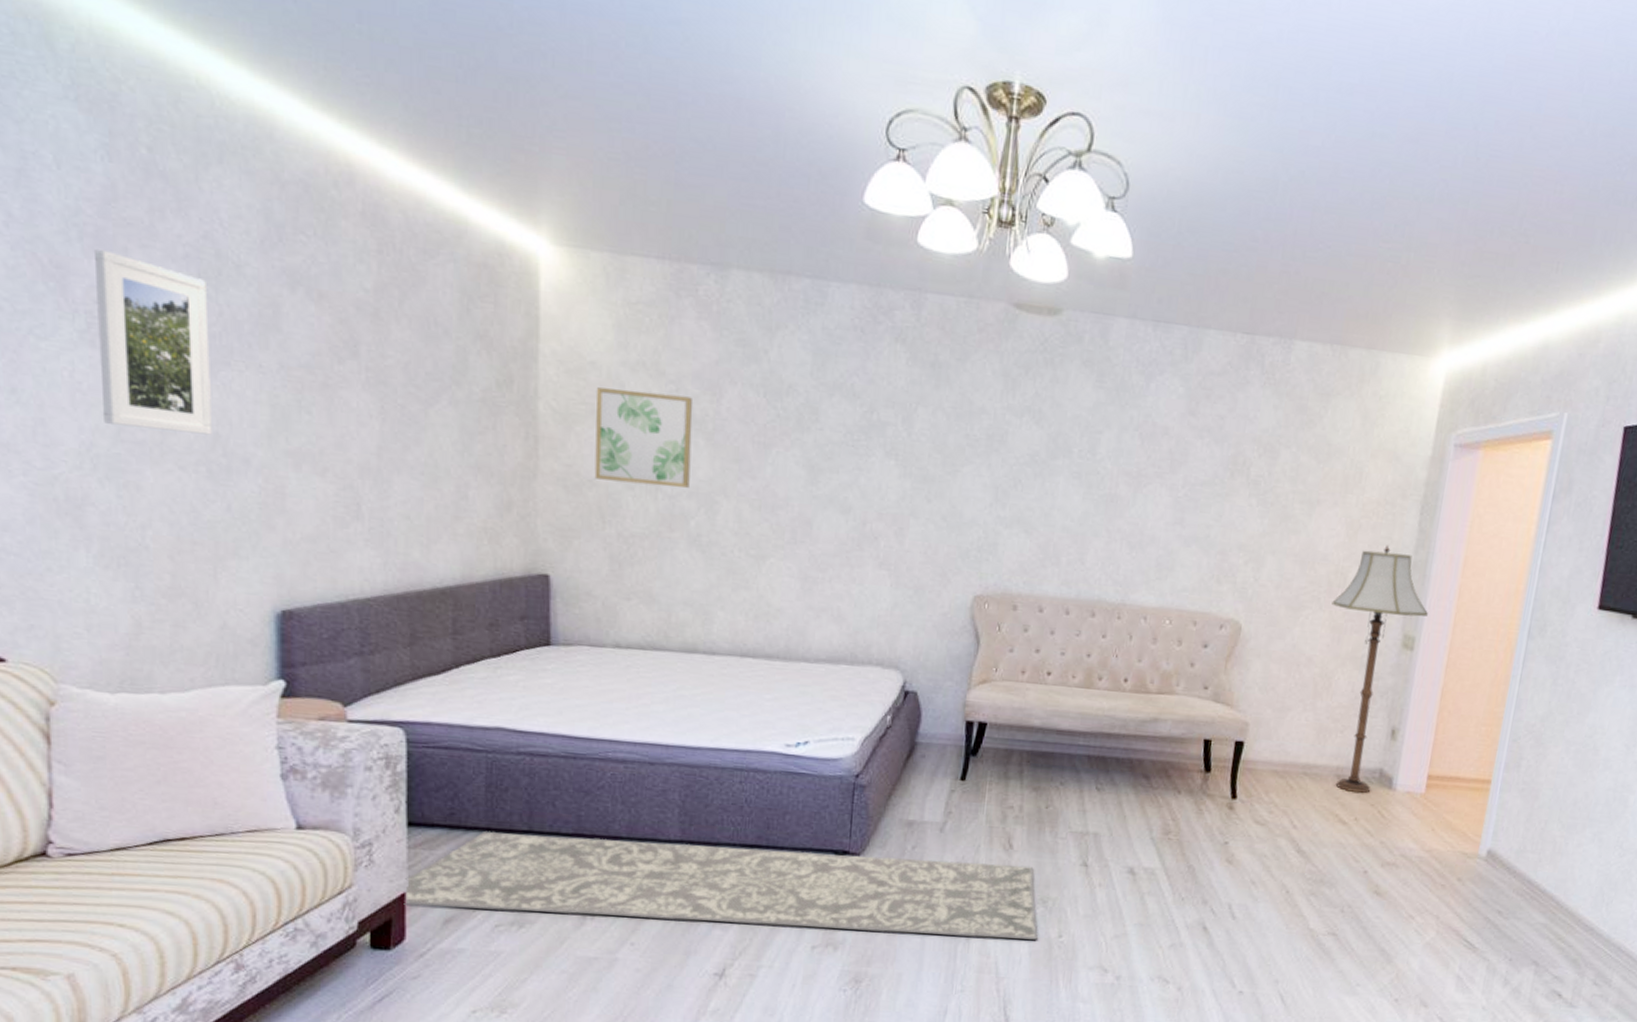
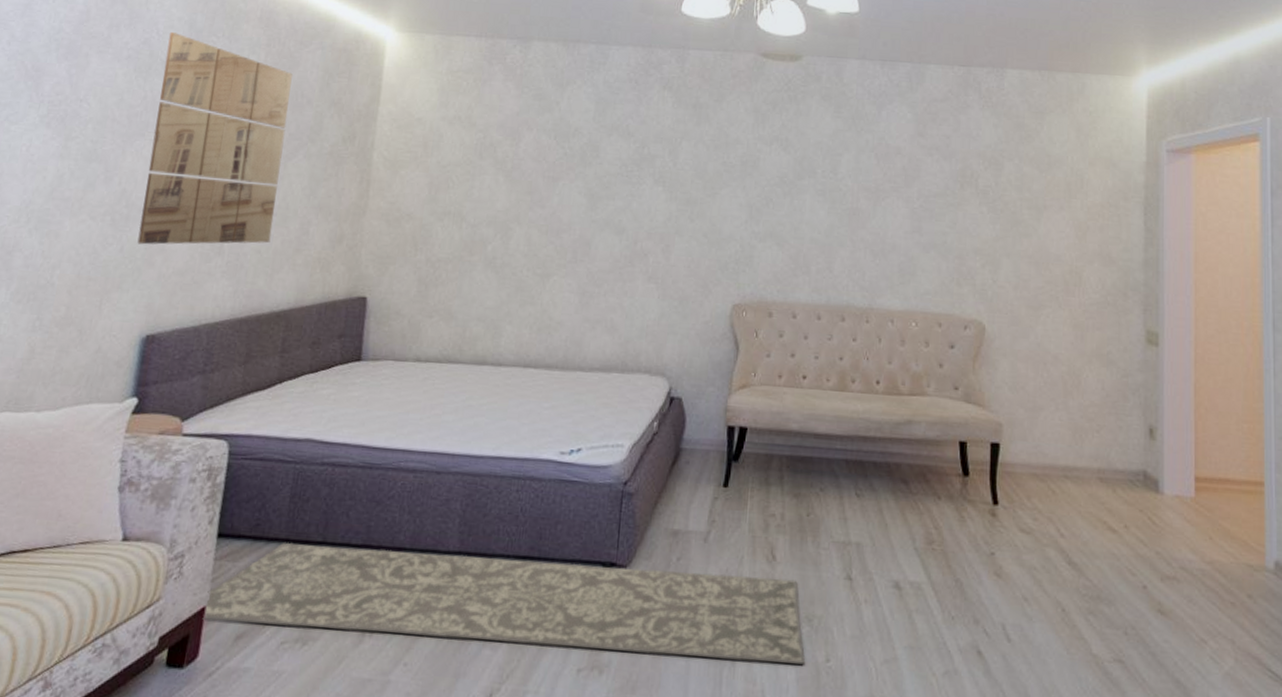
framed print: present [95,250,212,435] -> none [43,56,139,191]
wall art: none [239,225,421,508] -> present [137,32,293,245]
wall art: present [594,387,693,488] -> none [412,138,496,218]
floor lamp: present [1331,545,1428,794] -> none [1070,244,1167,498]

